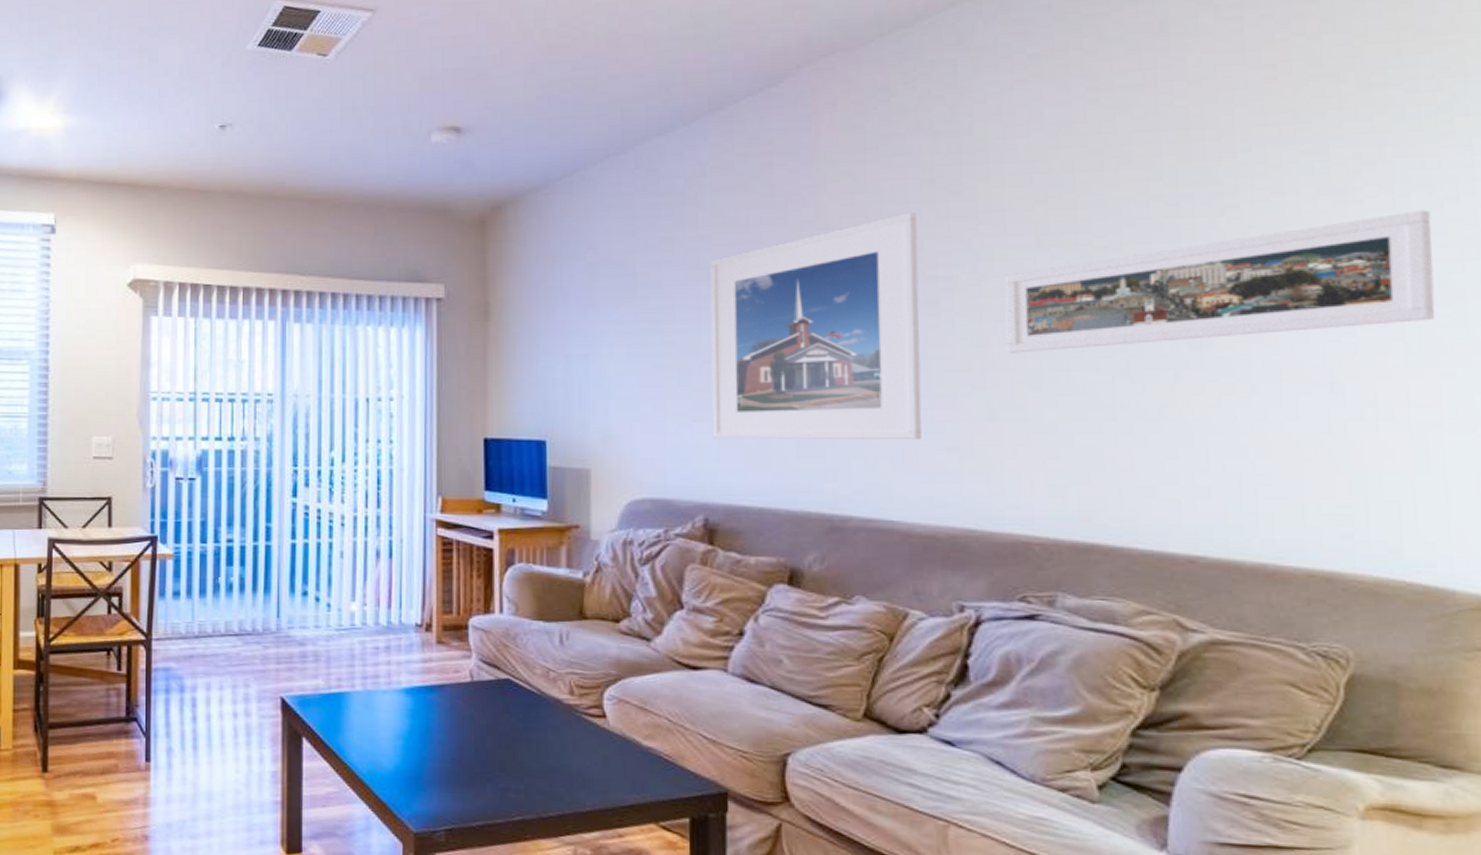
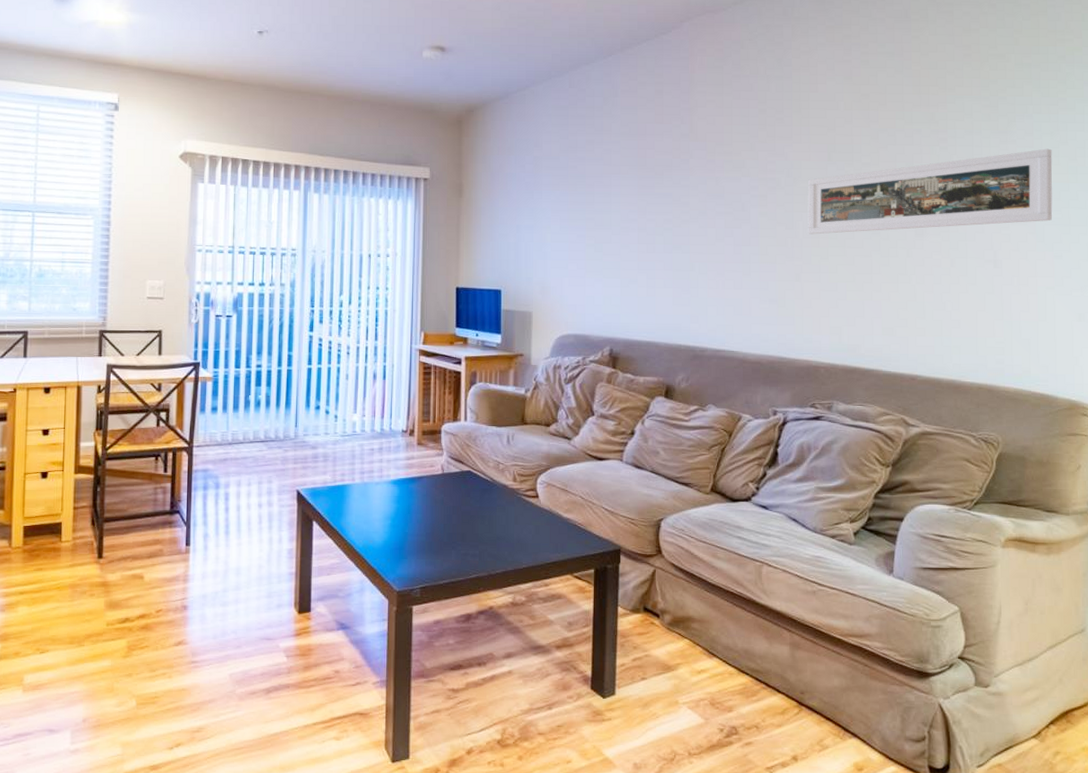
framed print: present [709,213,922,441] -> none [617,132,755,294]

